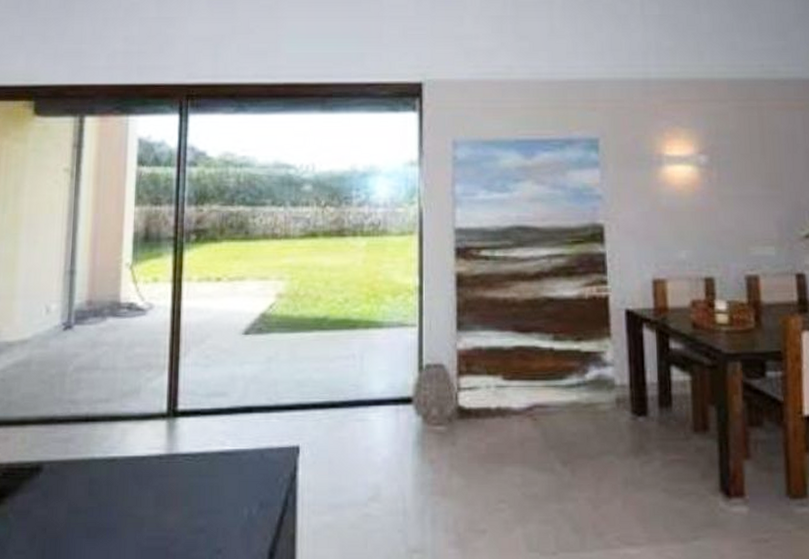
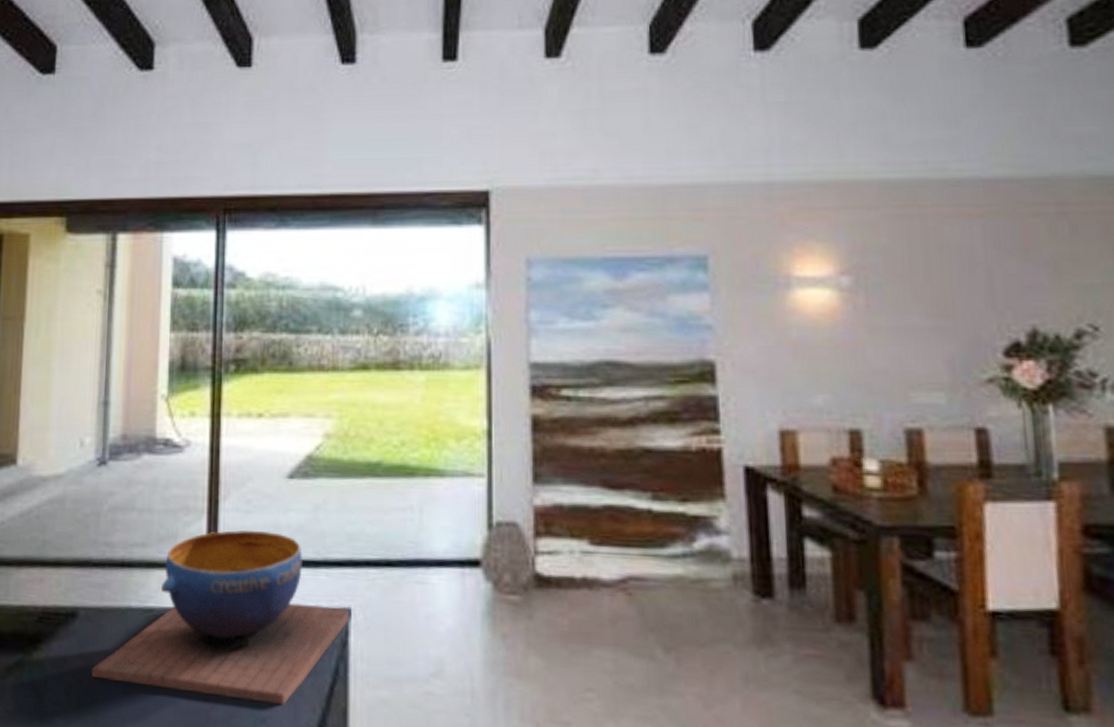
decorative bowl: none [54,382,297,536] -> present [91,529,349,705]

